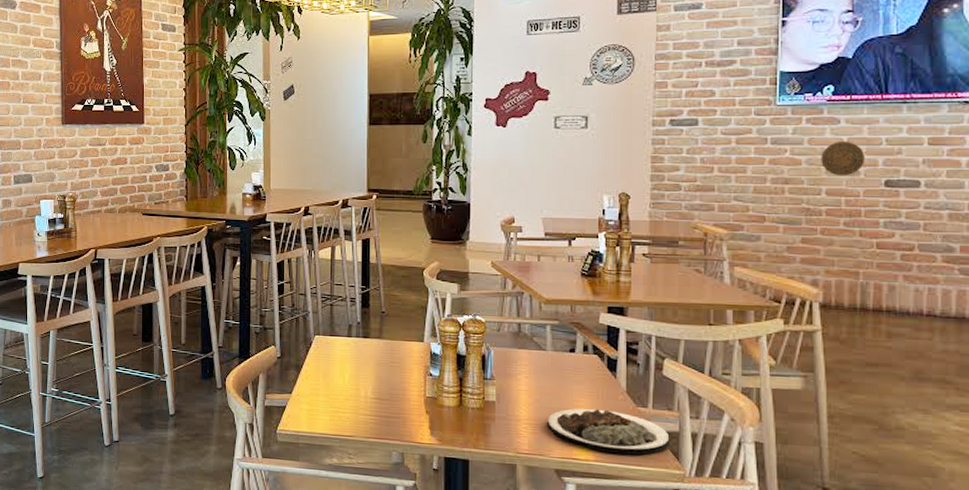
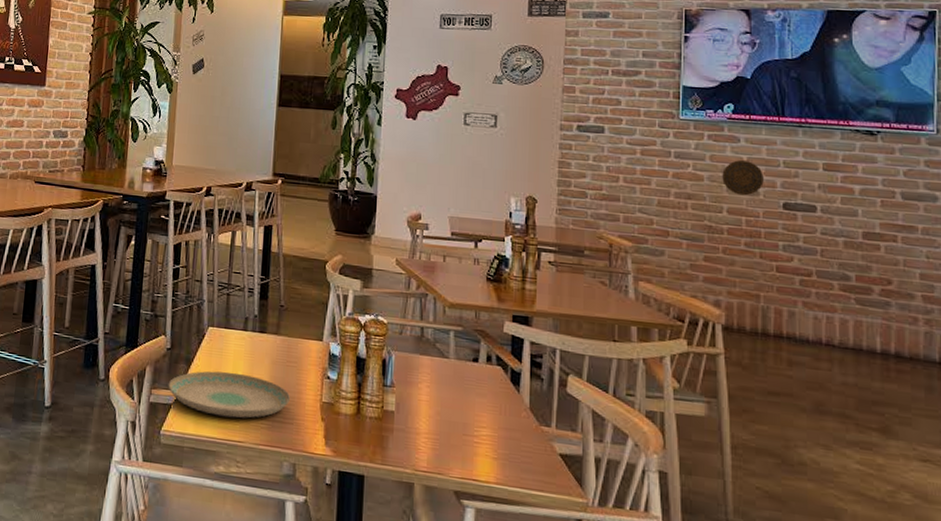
plate: none [280,375,395,416] -> present [168,371,290,419]
plate: present [546,408,670,455] -> none [446,423,573,479]

